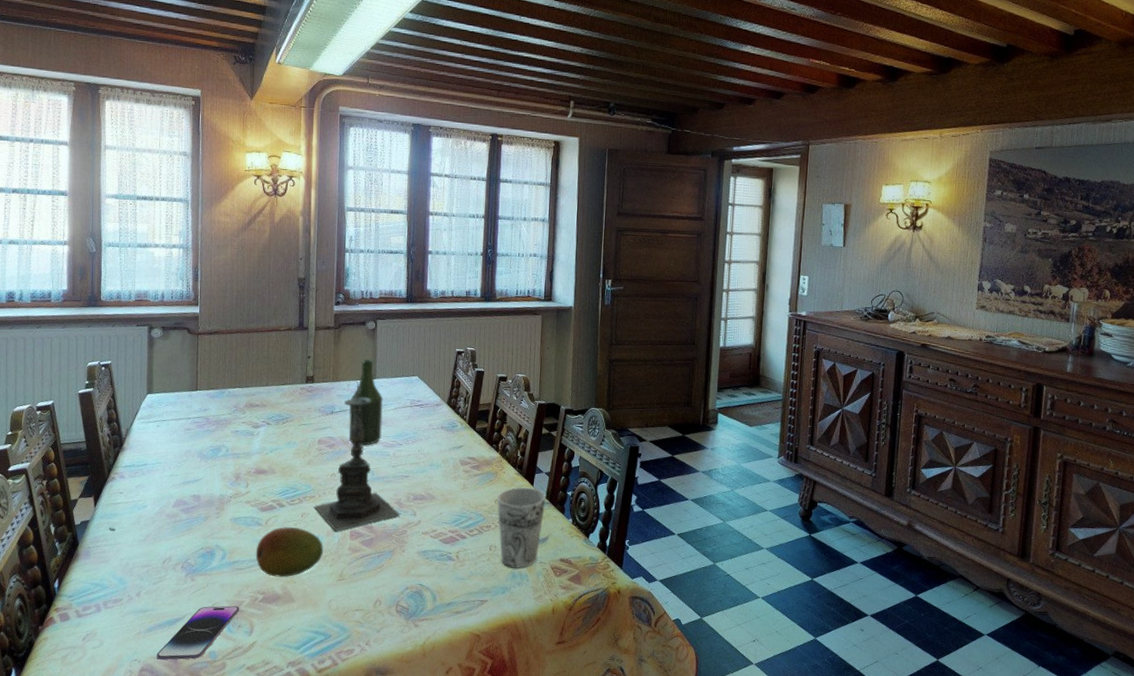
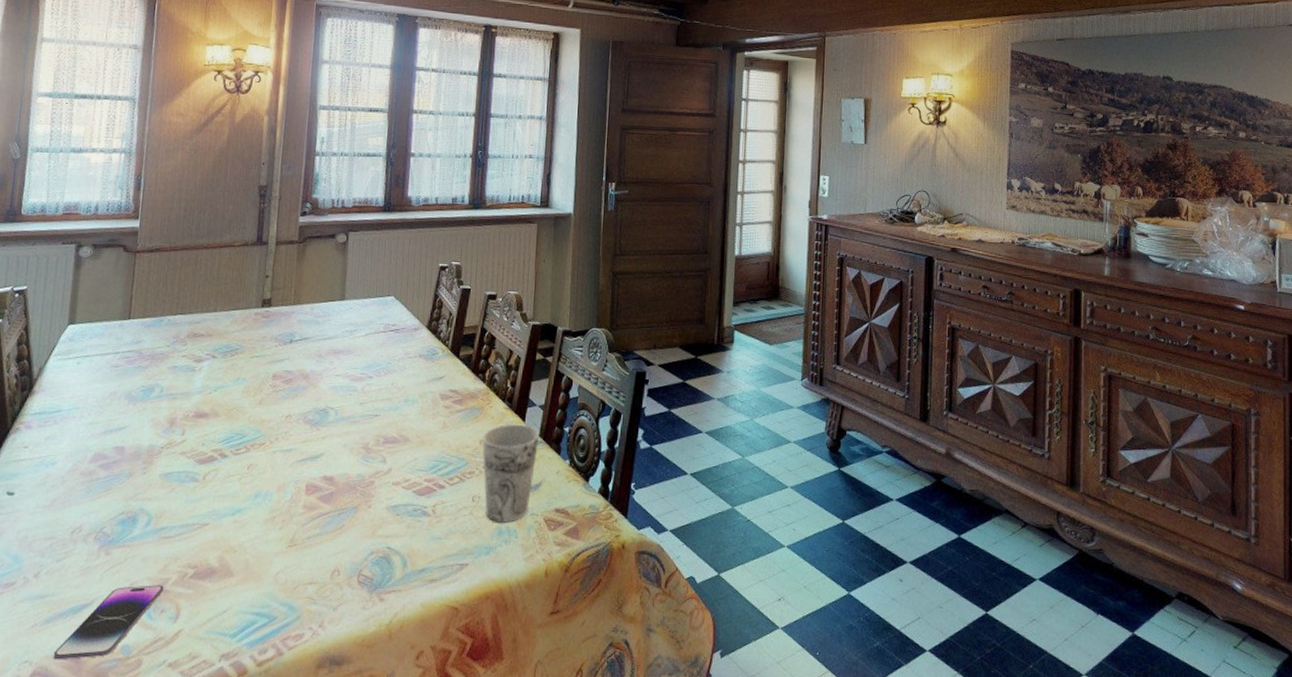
fruit: present [255,527,323,577] -> none [188,482,272,546]
candle holder: present [314,381,400,532] -> none [263,304,367,486]
bottle: present [348,359,383,446] -> none [310,277,352,380]

